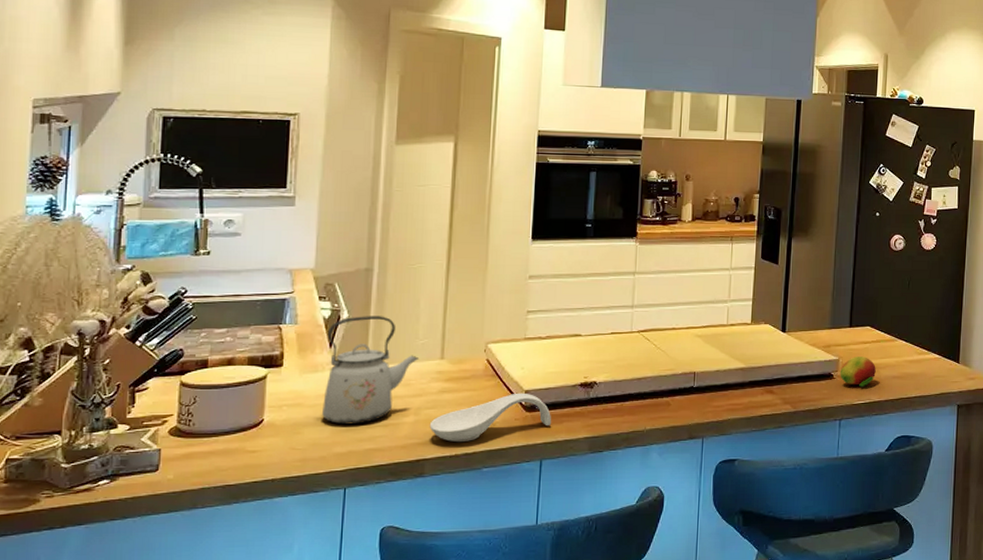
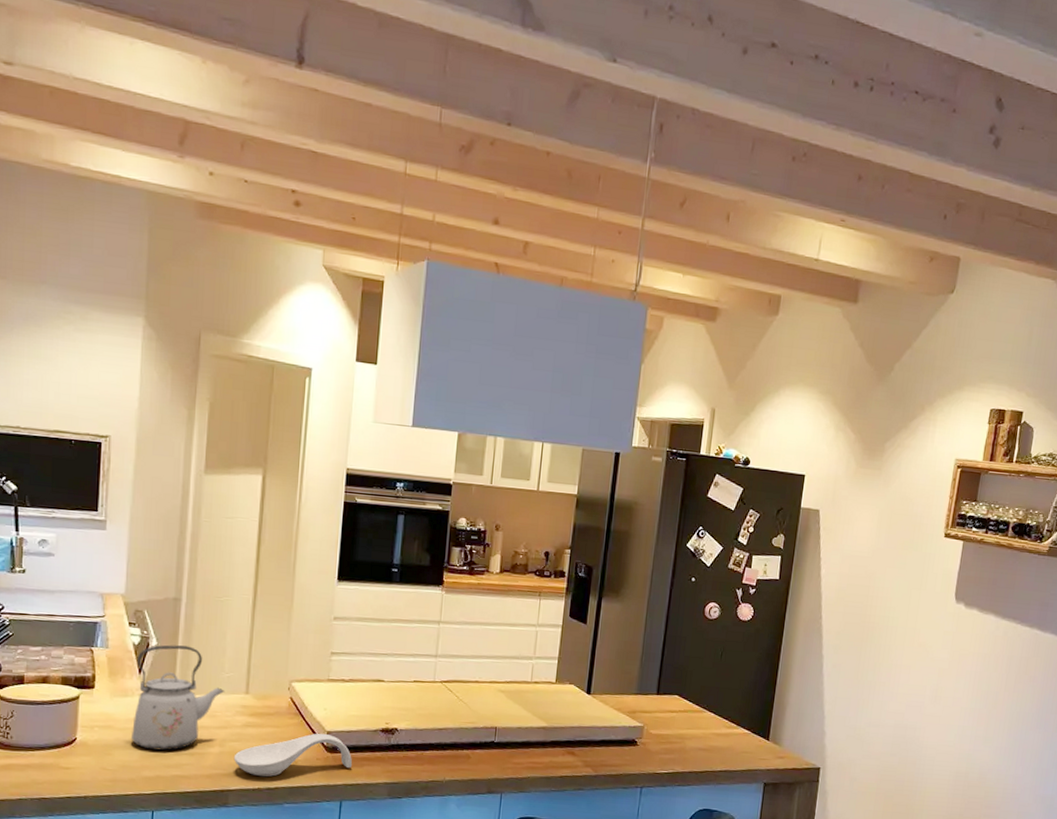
fruit: present [840,357,876,388] -> none [644,725,682,757]

